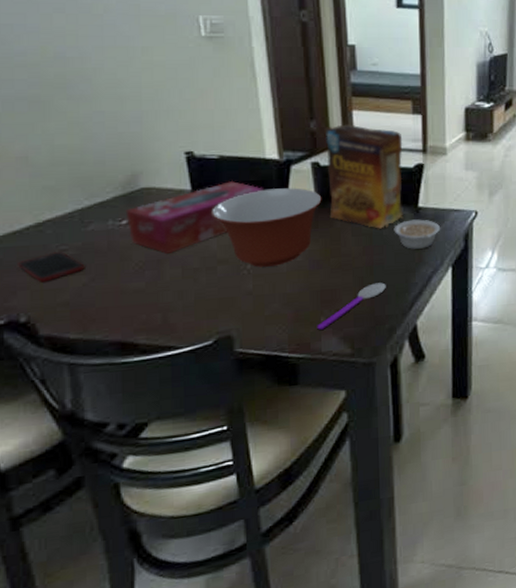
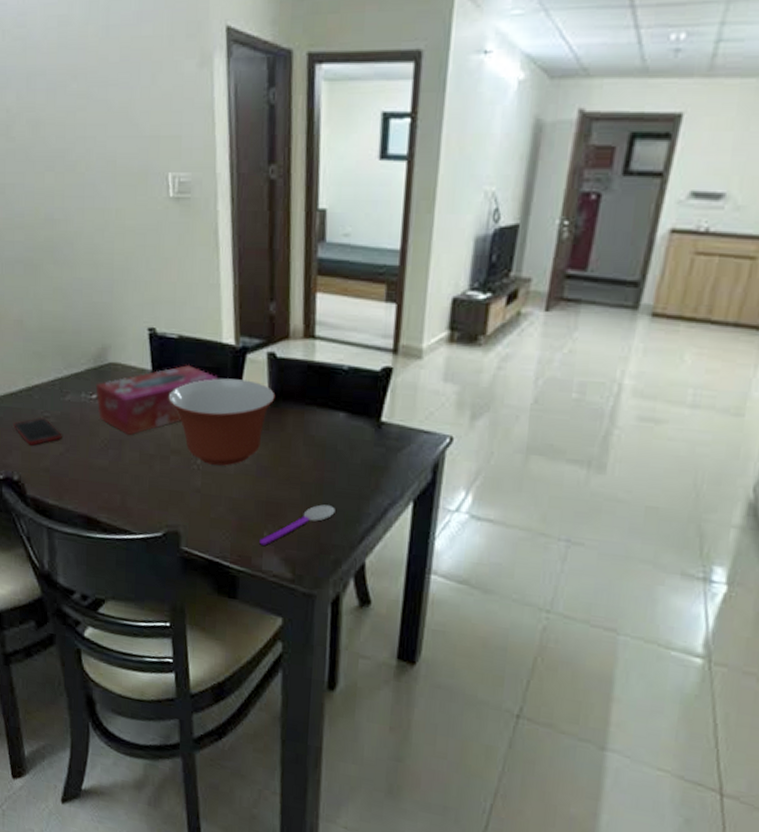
cereal box: present [324,124,404,229] -> none [281,309,371,442]
legume: present [394,219,441,249] -> none [350,435,405,474]

